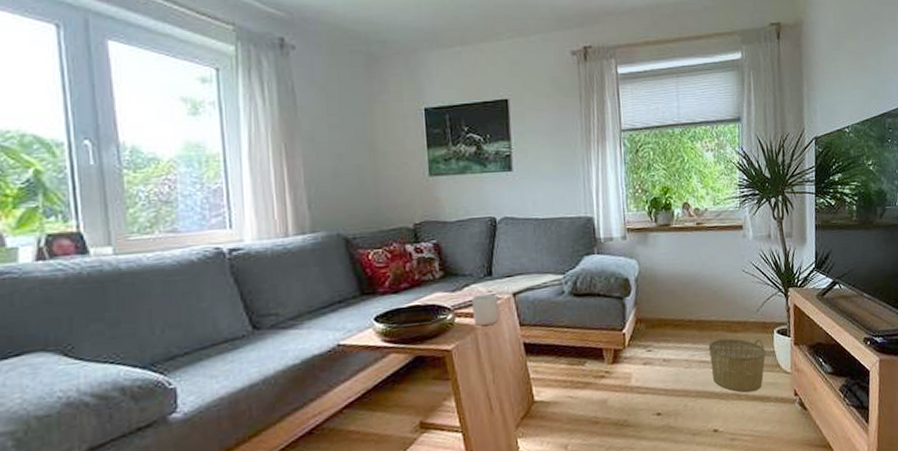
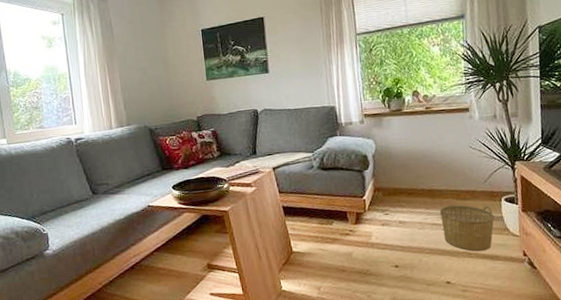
mug: present [472,294,499,326] -> none [242,168,263,193]

